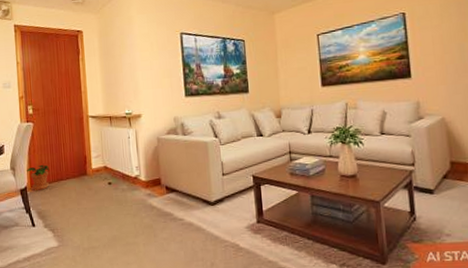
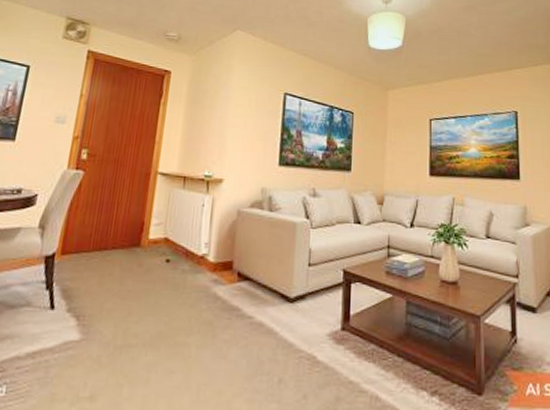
potted plant: present [27,164,50,190] -> none [60,226,93,260]

